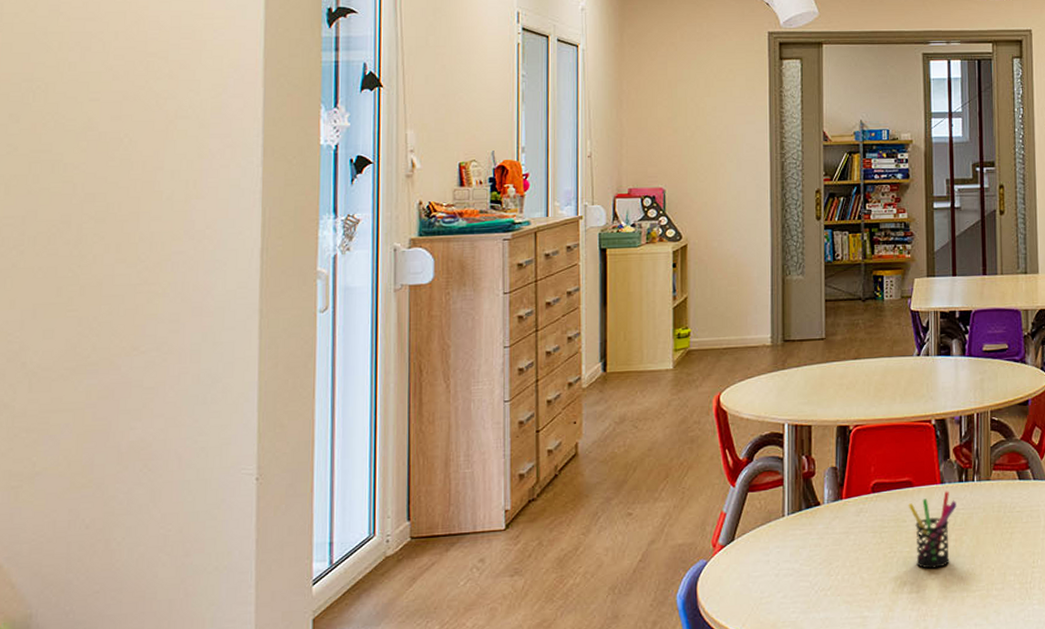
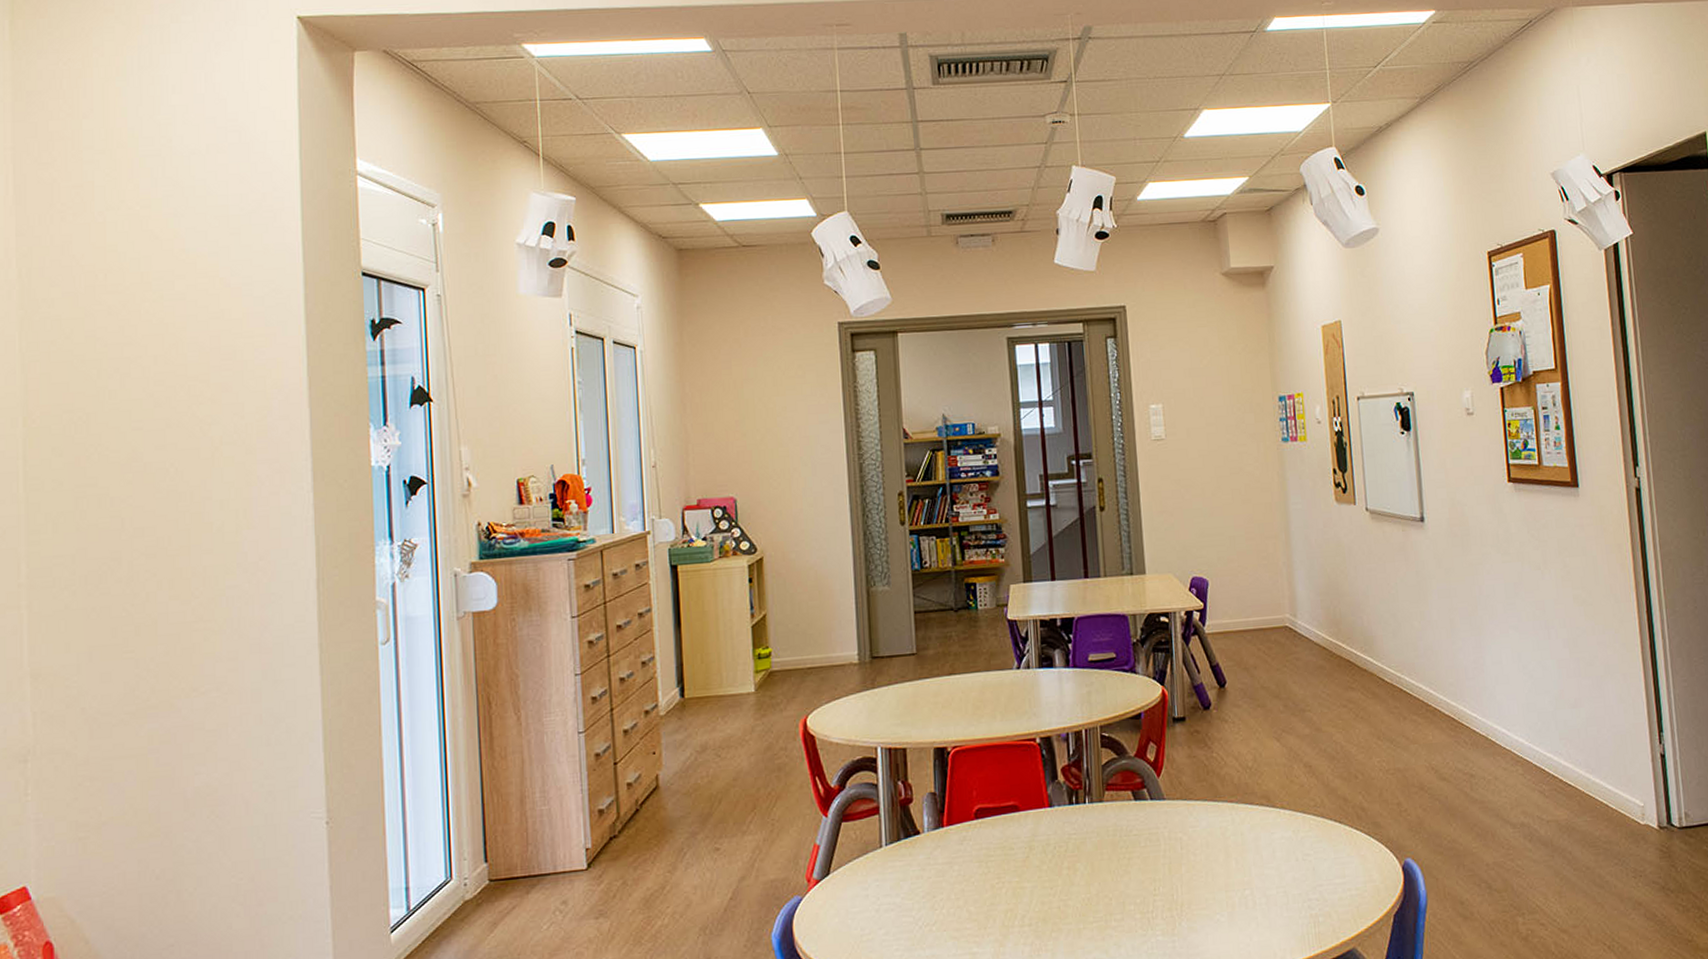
pen holder: present [908,491,957,569] -> none [1014,814,1068,900]

